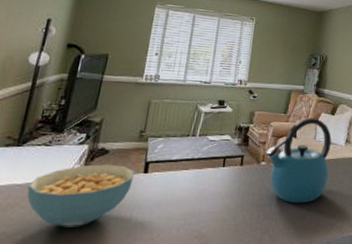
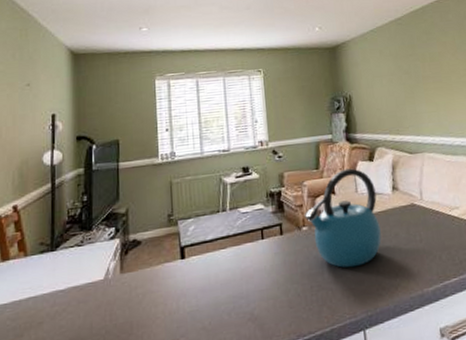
cereal bowl: present [26,164,135,227] -> none [71,255,172,328]

